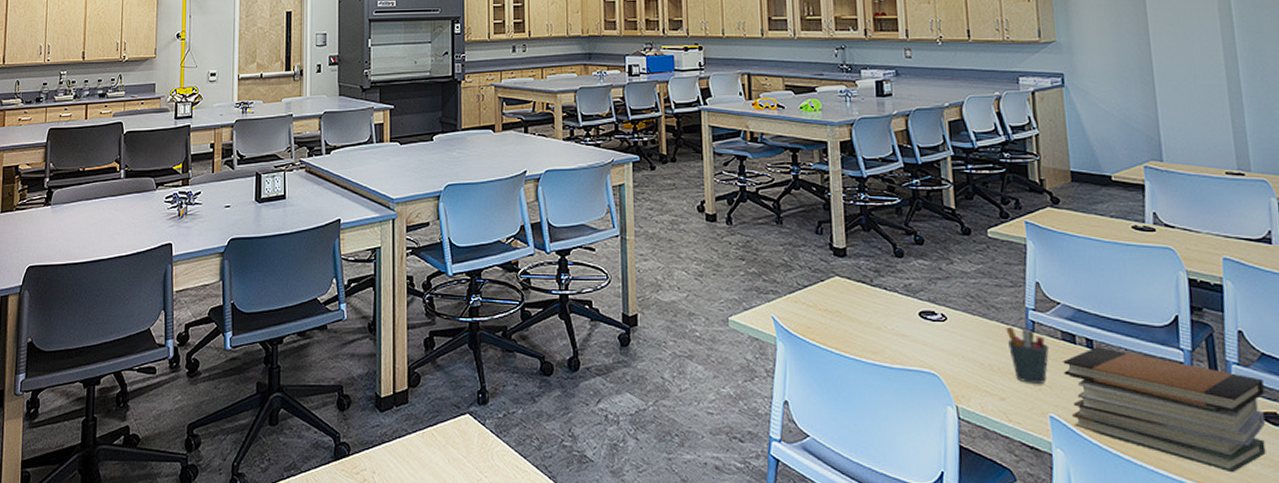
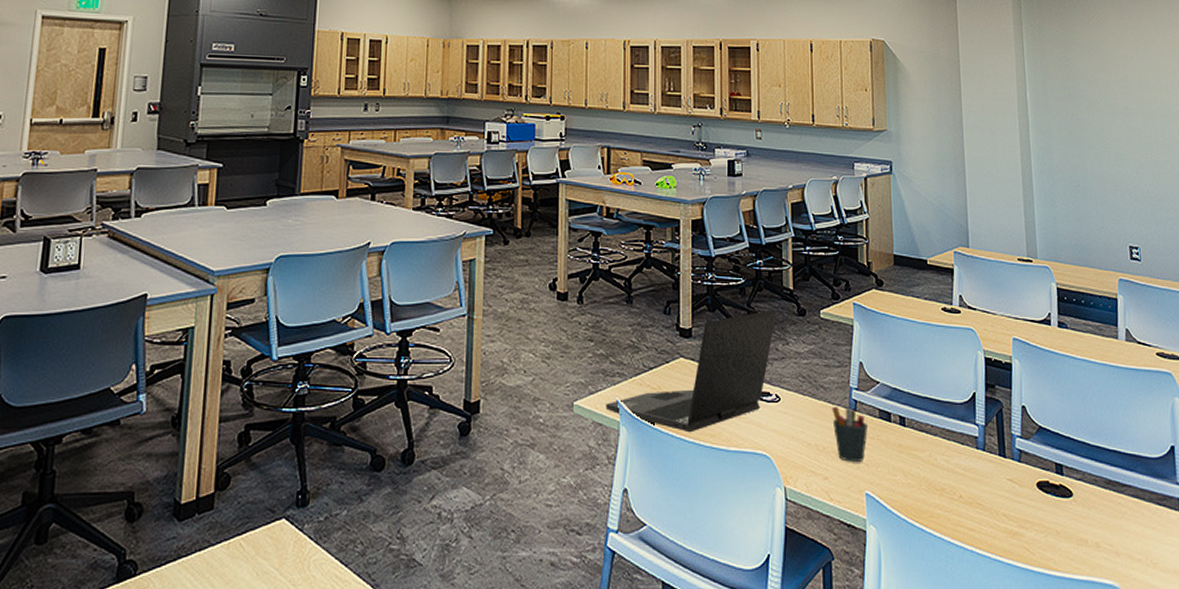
laptop: none [761,228,938,350] -> present [605,309,777,433]
book stack: present [1063,347,1266,473] -> none [879,424,1040,540]

